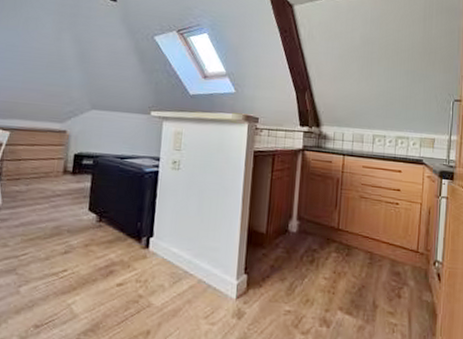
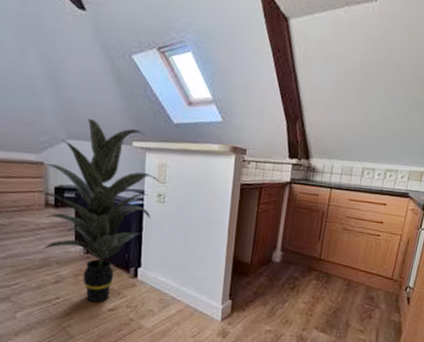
indoor plant: none [56,91,176,276] -> present [40,119,160,302]

